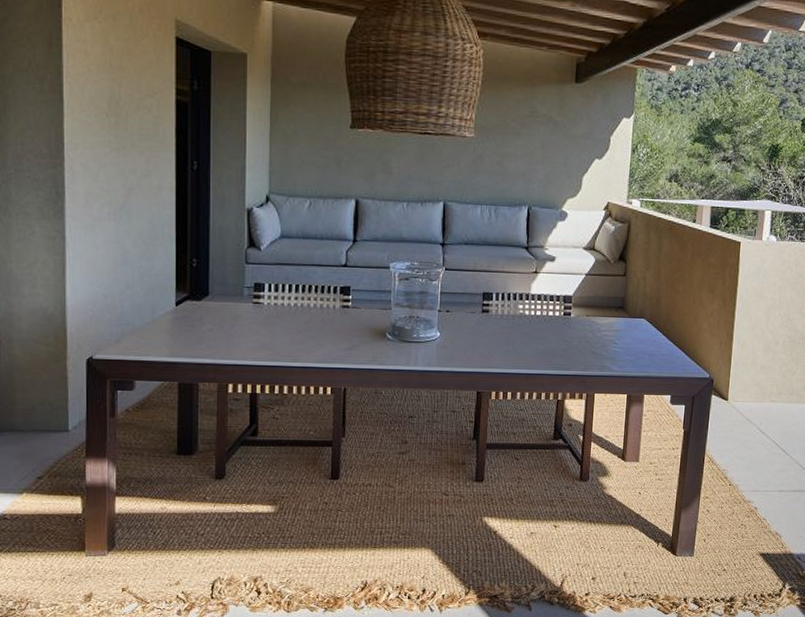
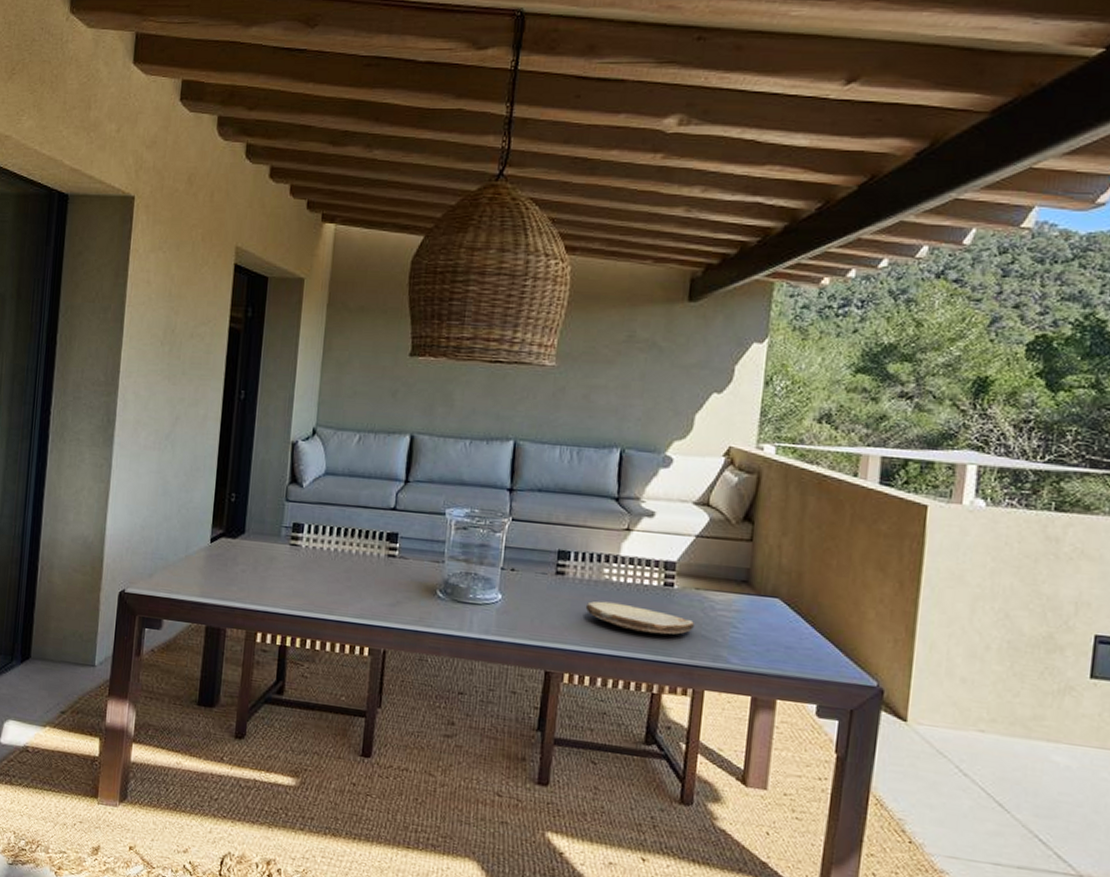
plate: none [506,331,587,354] -> present [585,601,696,635]

